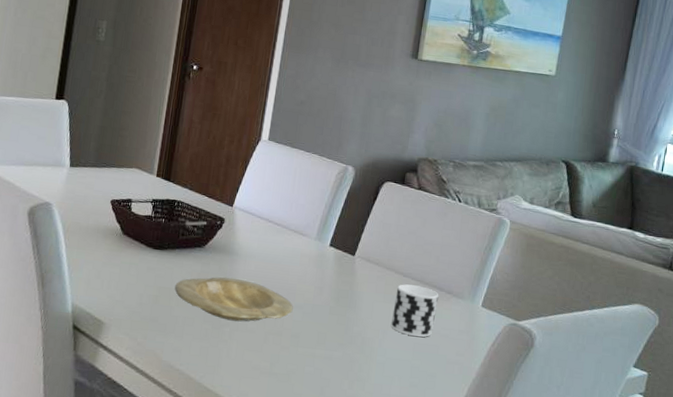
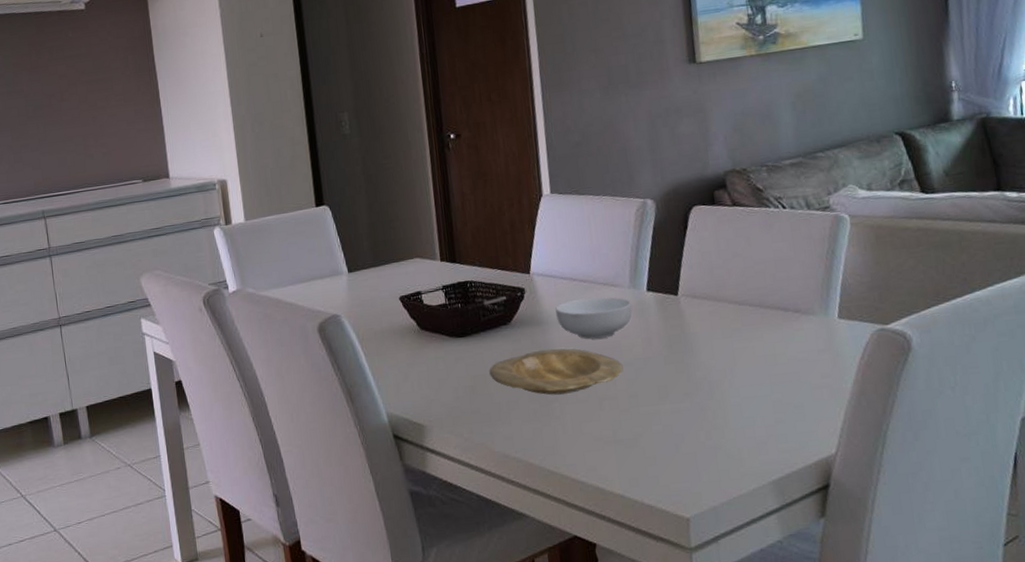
cereal bowl: none [246,239,314,279] -> present [555,297,633,340]
cup: present [391,284,439,338] -> none [735,311,788,368]

